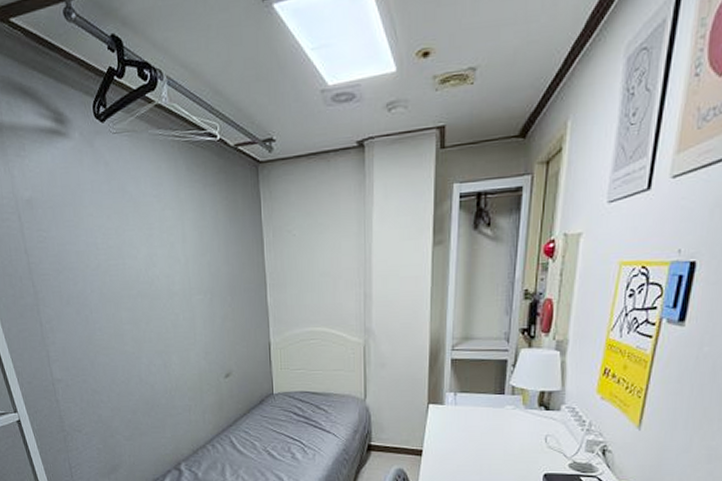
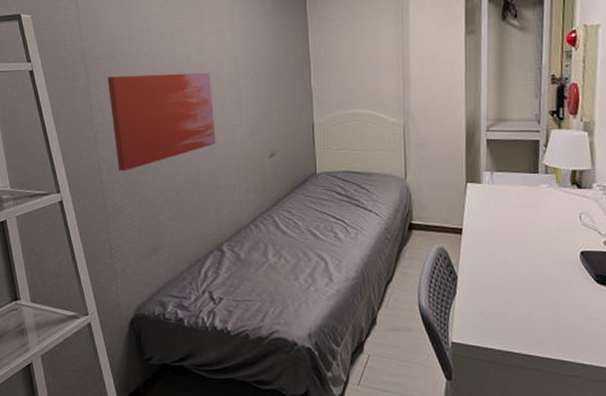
wall art: none [56,288,171,392] -> present [107,72,216,172]

